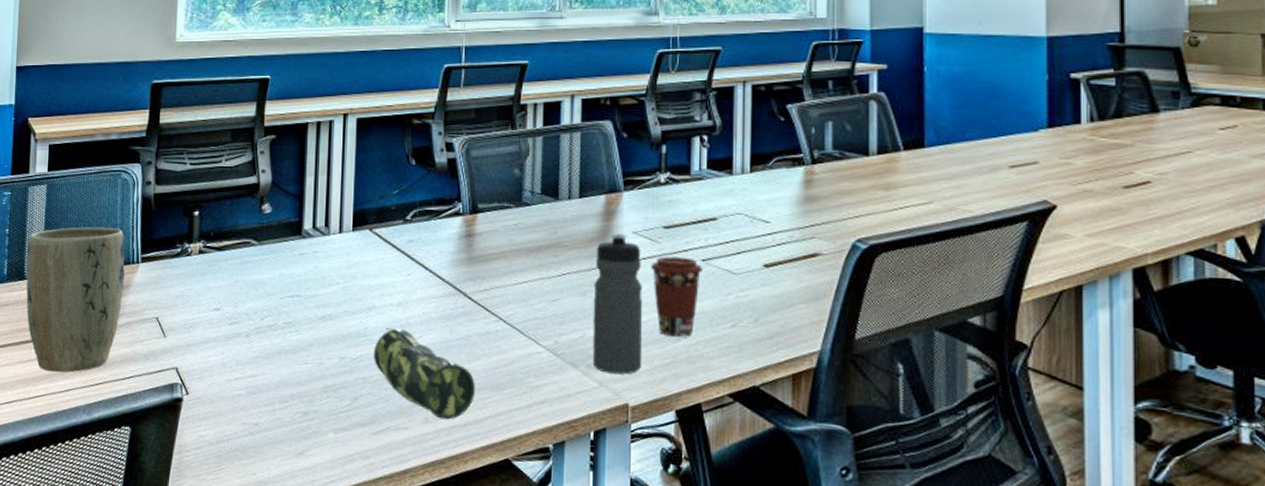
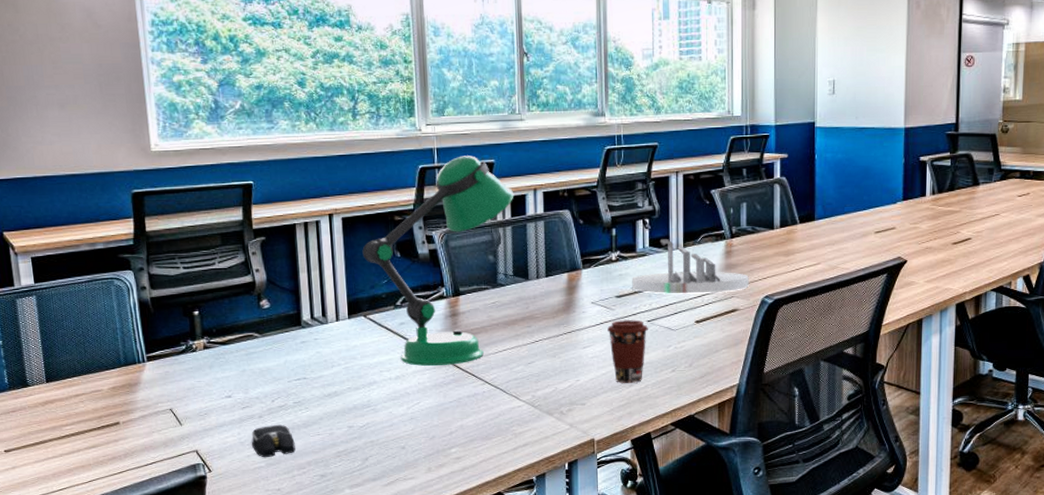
plant pot: present [26,227,125,373] -> none [25,331,134,467]
computer mouse: none [233,346,280,385] -> present [251,424,296,458]
pencil case: present [373,327,475,420] -> none [377,397,469,467]
desk lamp: none [375,55,548,295] -> present [362,155,514,366]
water bottle: present [592,234,643,375] -> none [561,305,604,417]
desk organizer: none [684,161,835,231] -> present [632,239,749,294]

